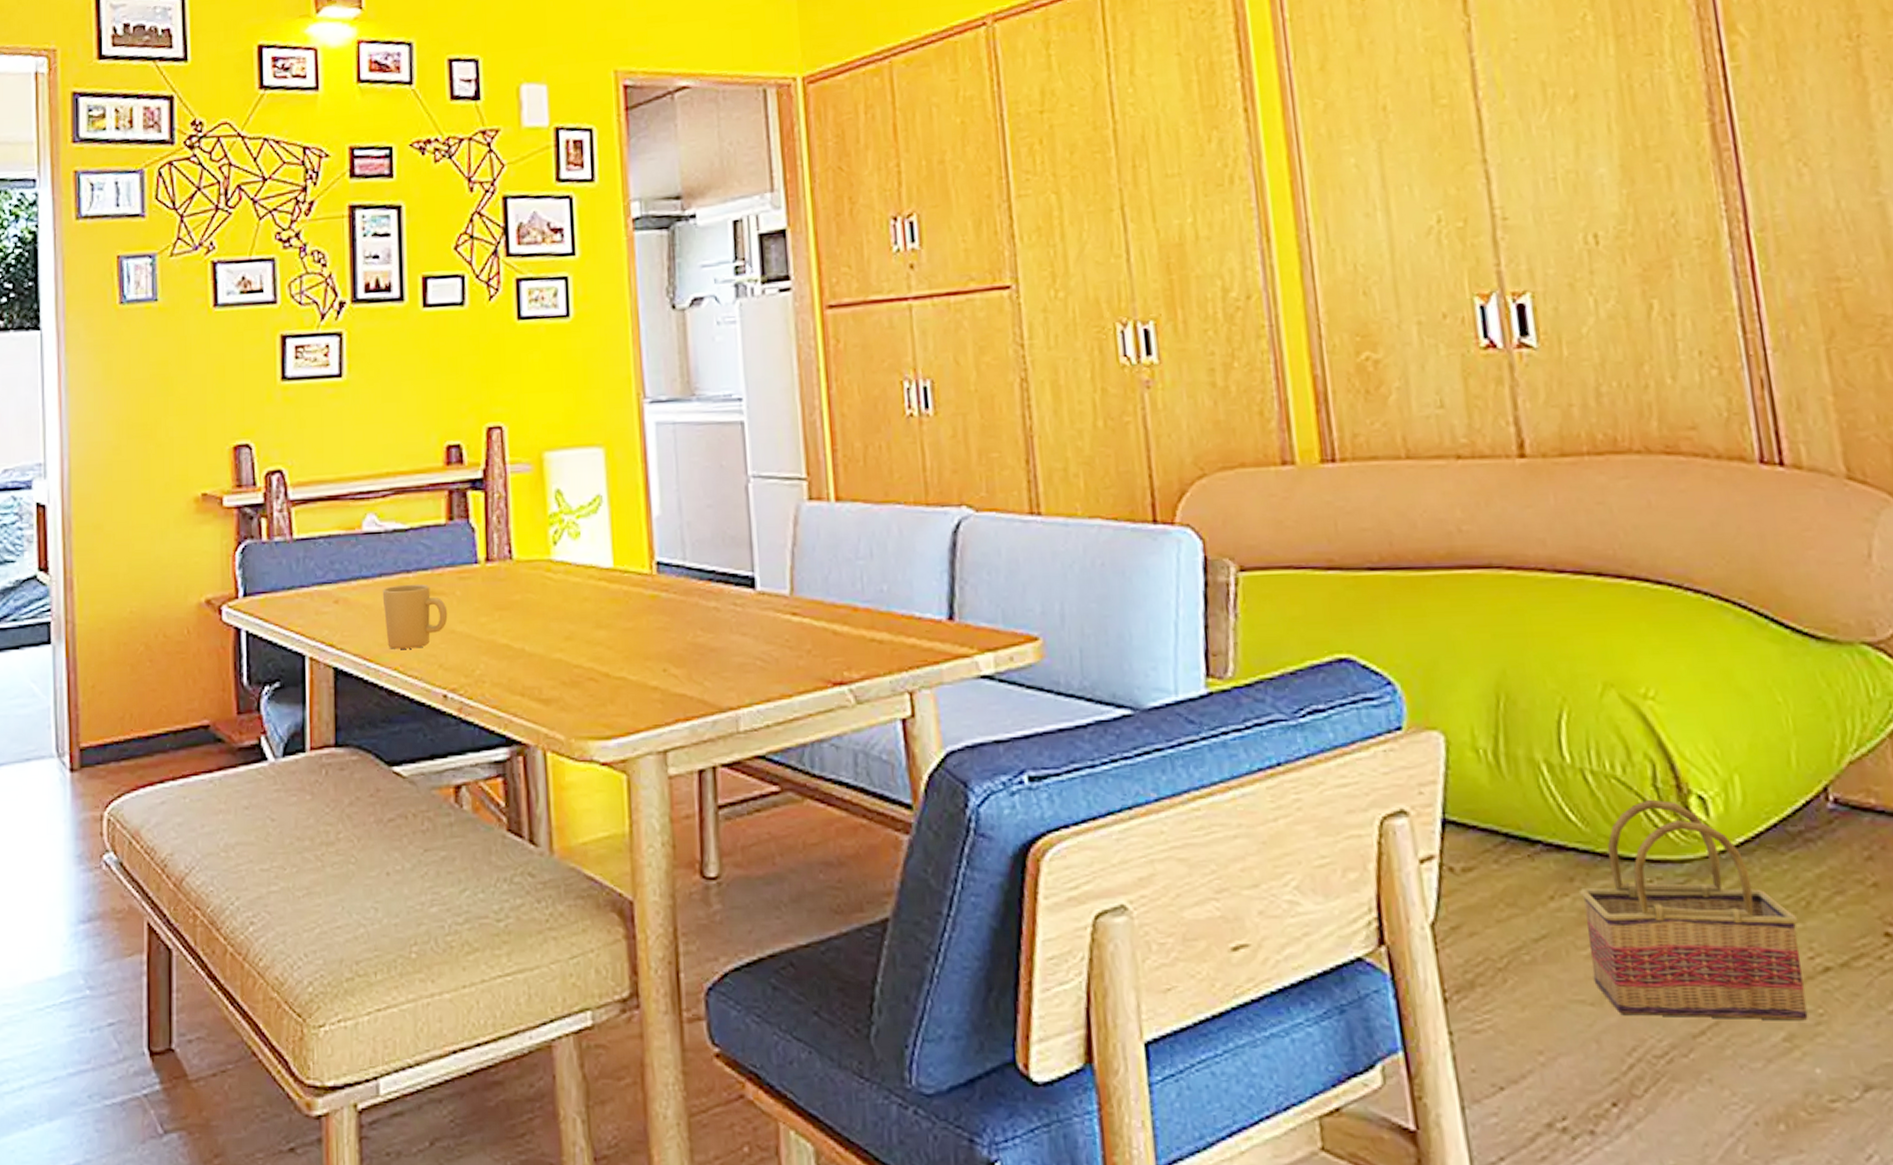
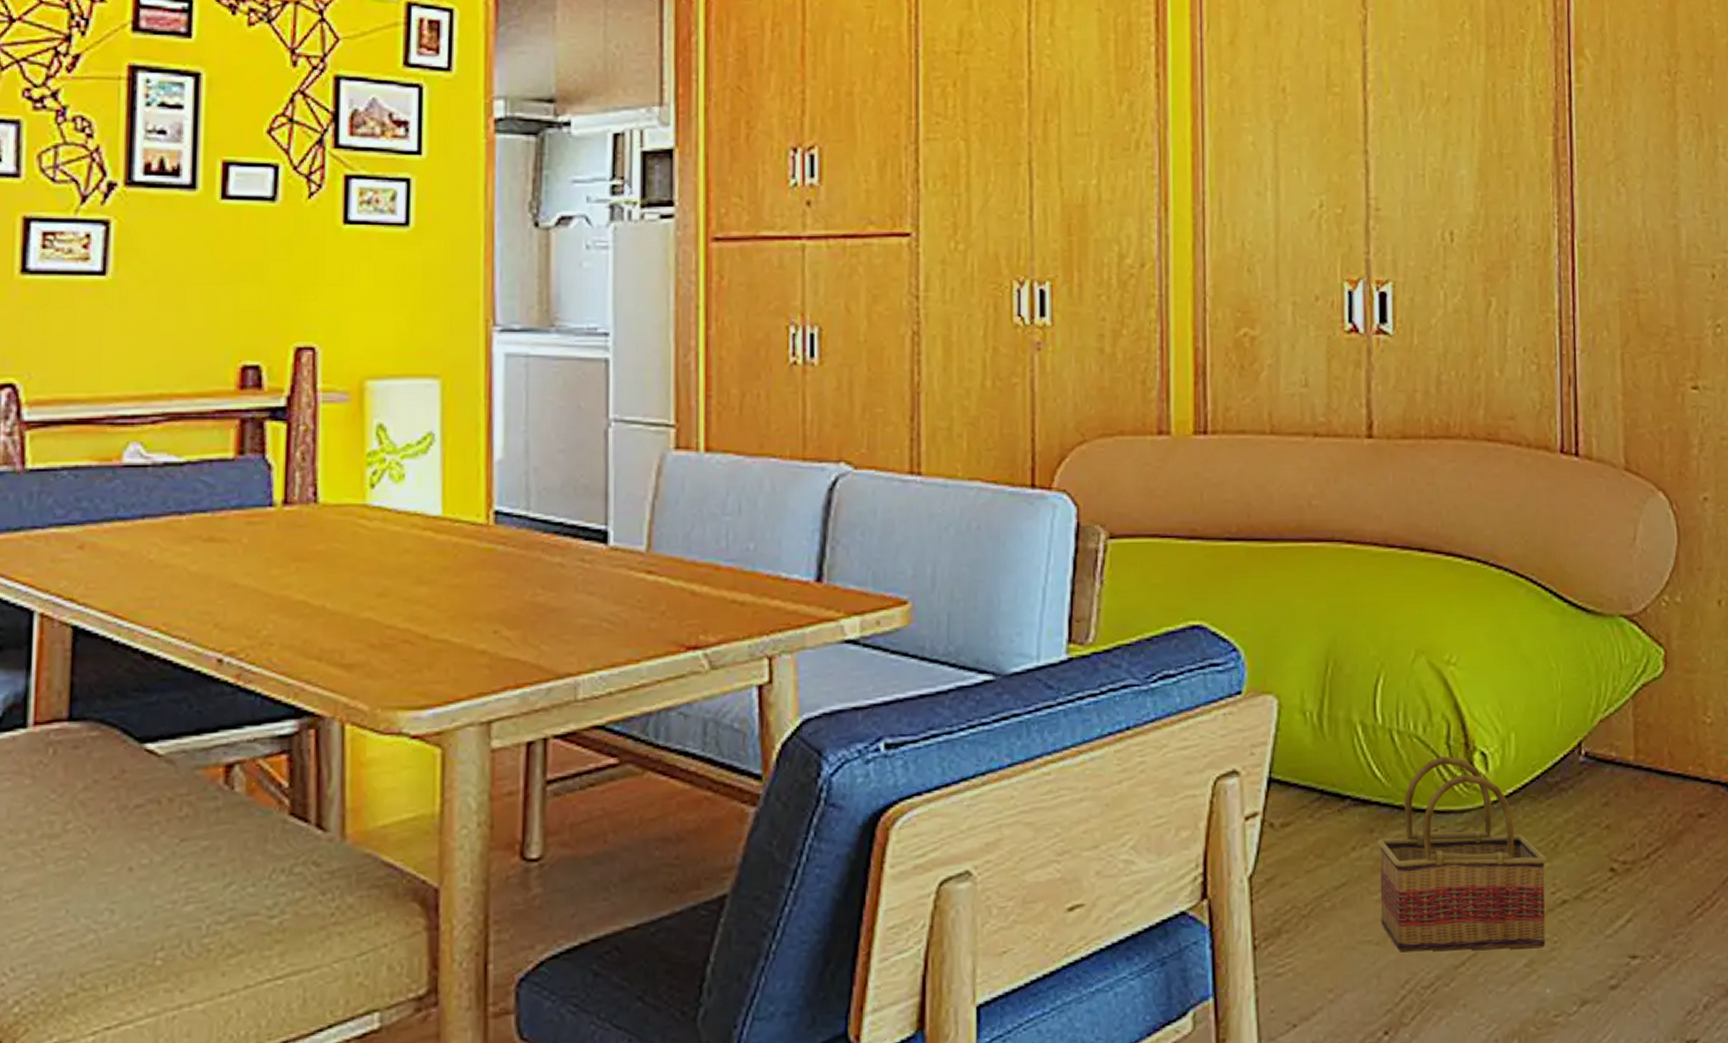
mug: present [382,584,448,649] -> none [144,528,230,605]

